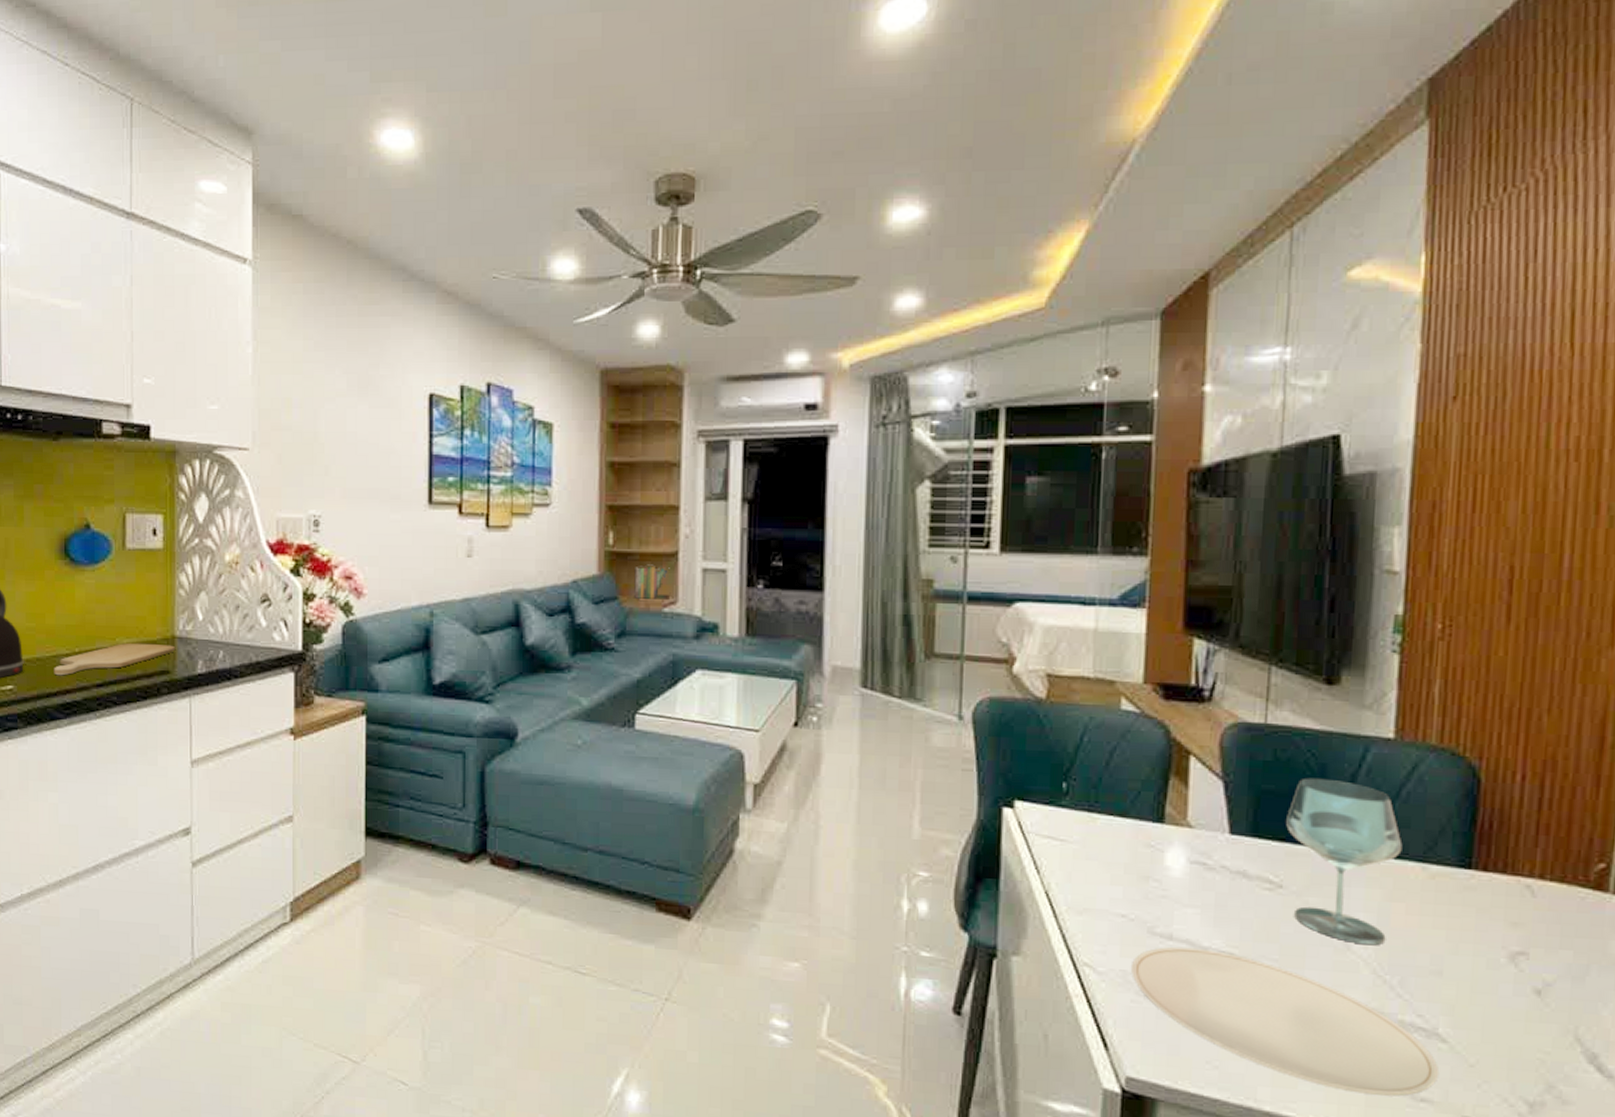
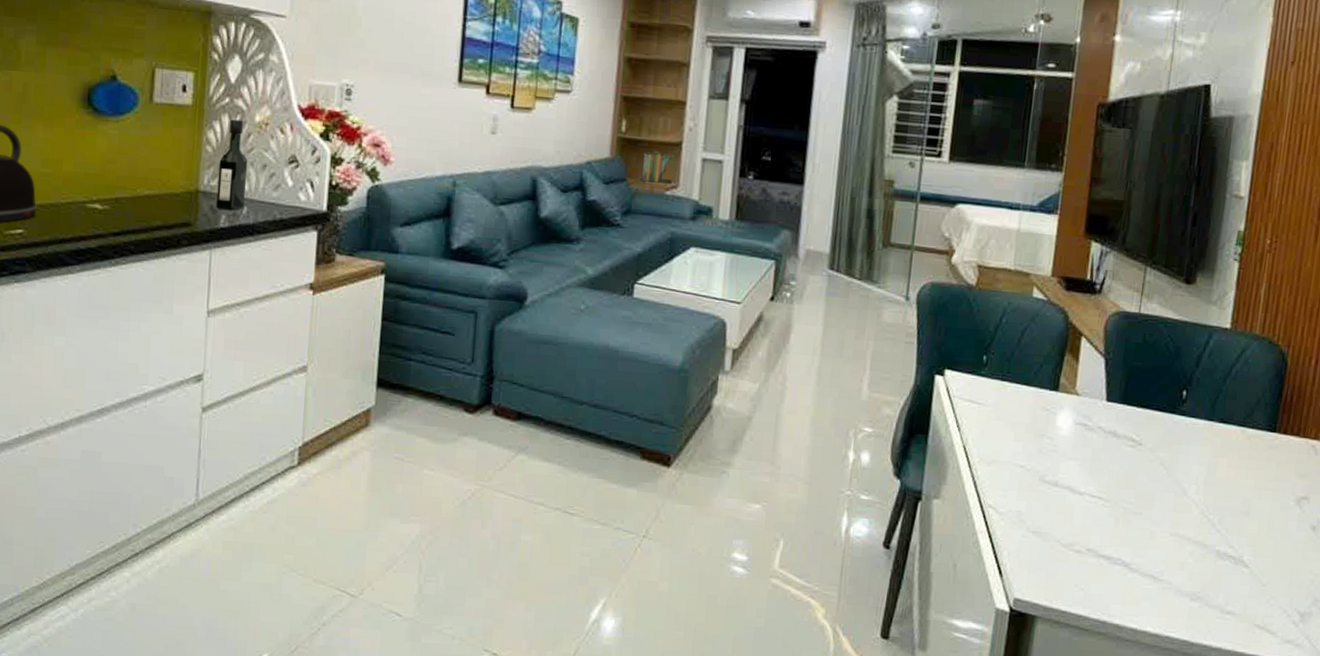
chopping board: present [54,643,176,676] -> none [68,194,199,223]
bottle: none [192,560,221,655] -> present [216,119,248,210]
plate: present [1132,946,1440,1097] -> none [1024,492,1242,610]
wine glass: present [1286,778,1403,946] -> none [1148,357,1230,492]

